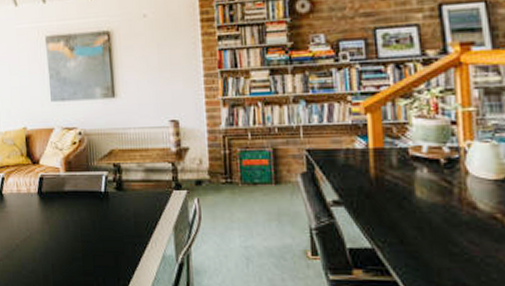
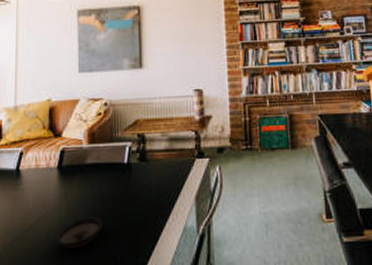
saucer: none [41,240,84,268] -> present [56,217,103,249]

